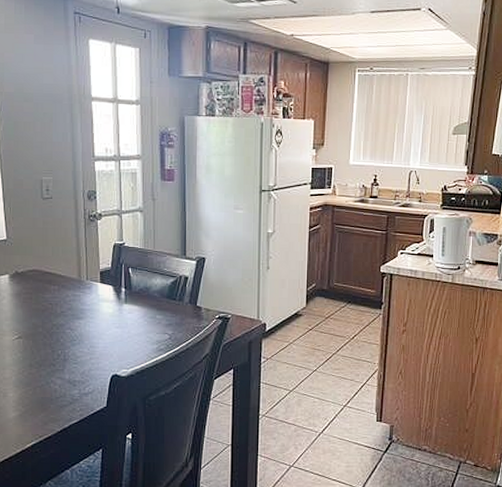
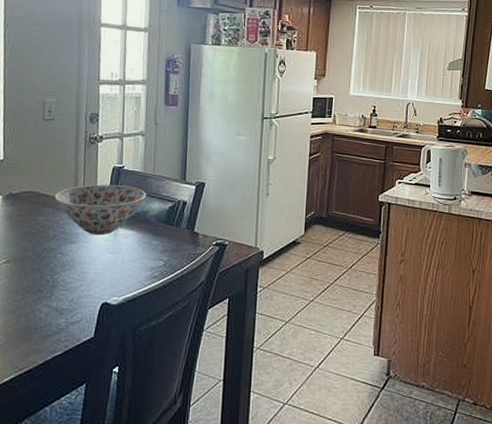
bowl: none [59,262,149,311] -> present [54,184,147,236]

